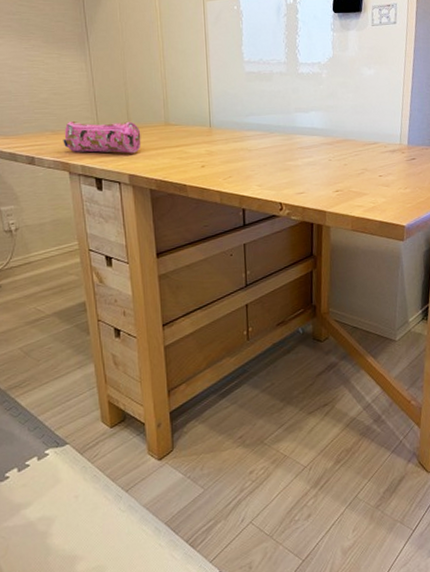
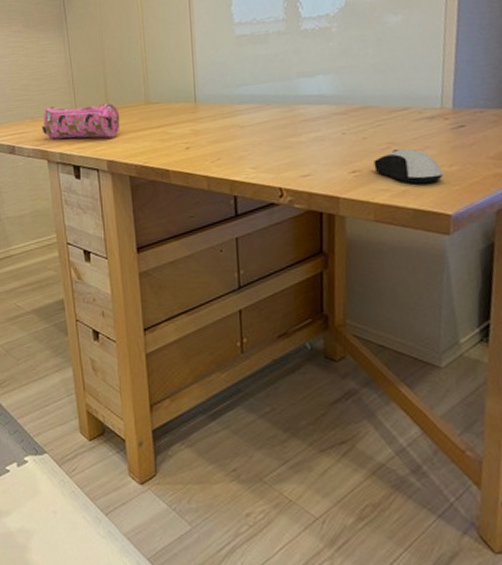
computer mouse: none [352,174,401,202] -> present [373,148,444,184]

